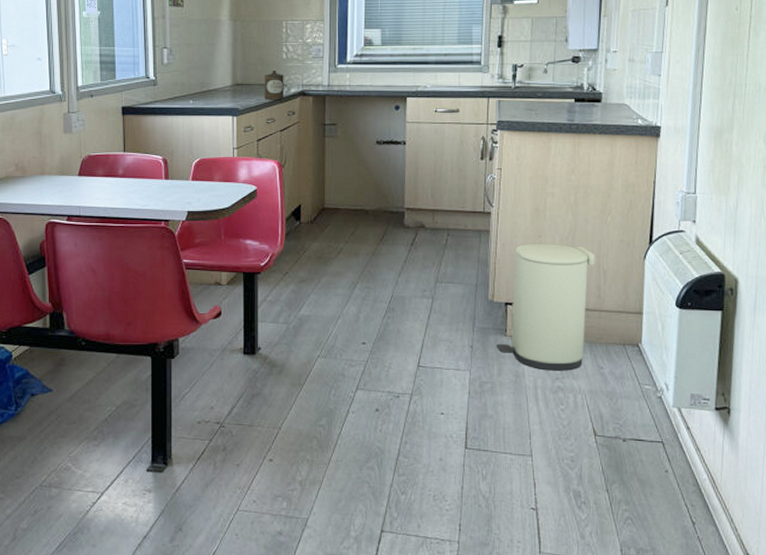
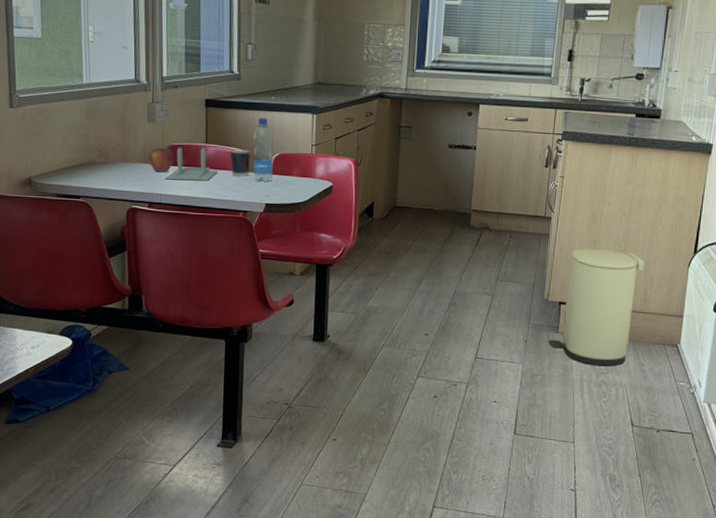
fruit: none [65,157,92,183] -> present [148,146,174,172]
napkin holder: none [83,157,137,191] -> present [165,147,218,181]
mug: none [149,156,175,184] -> present [230,149,255,176]
bottle: none [172,123,194,190] -> present [253,118,273,183]
canister: present [264,71,284,100] -> none [343,72,364,101]

